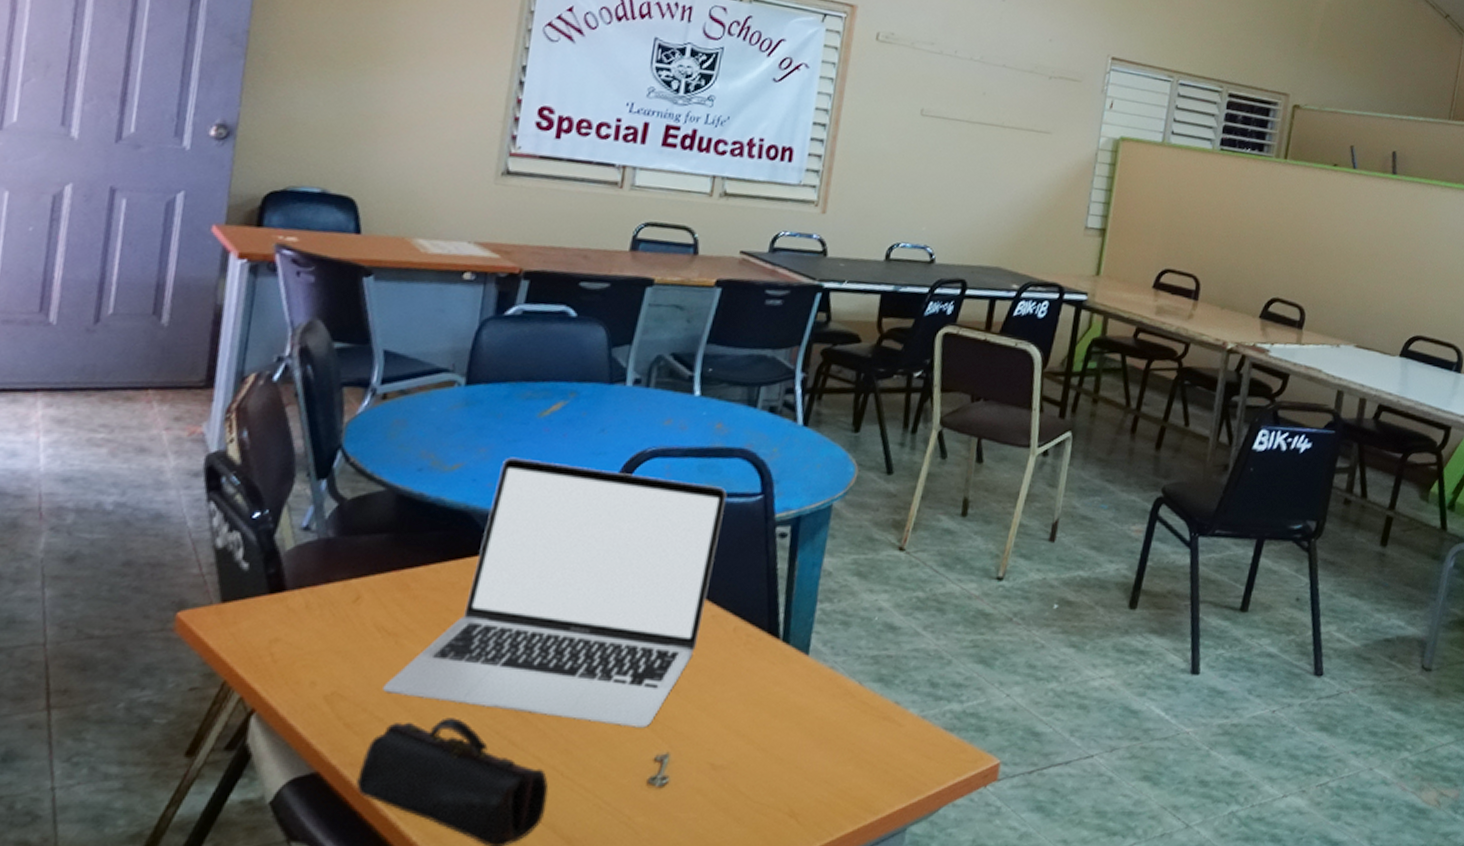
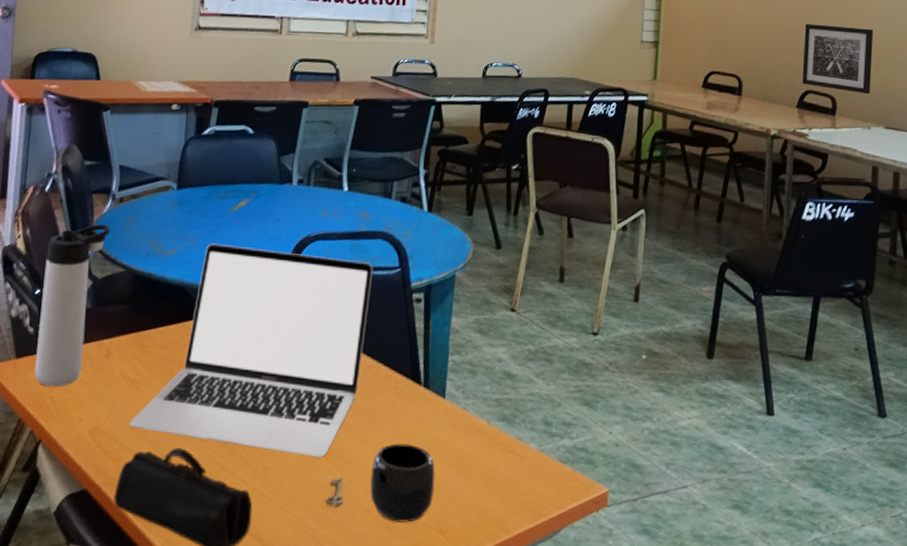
thermos bottle: none [248,427,367,641] -> present [34,224,110,387]
mug: none [705,709,790,805] -> present [370,443,435,523]
wall art: none [1269,218,1356,306] -> present [802,24,874,94]

